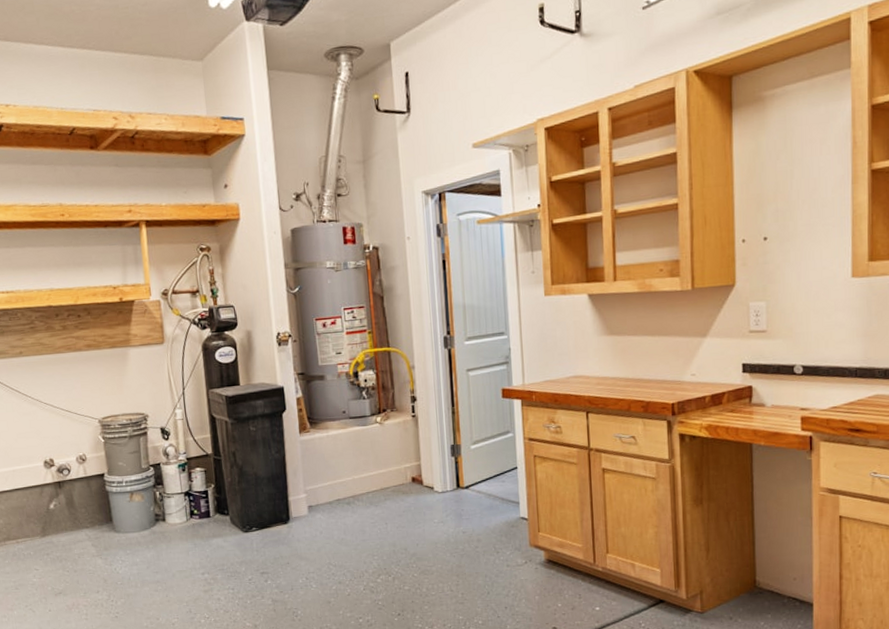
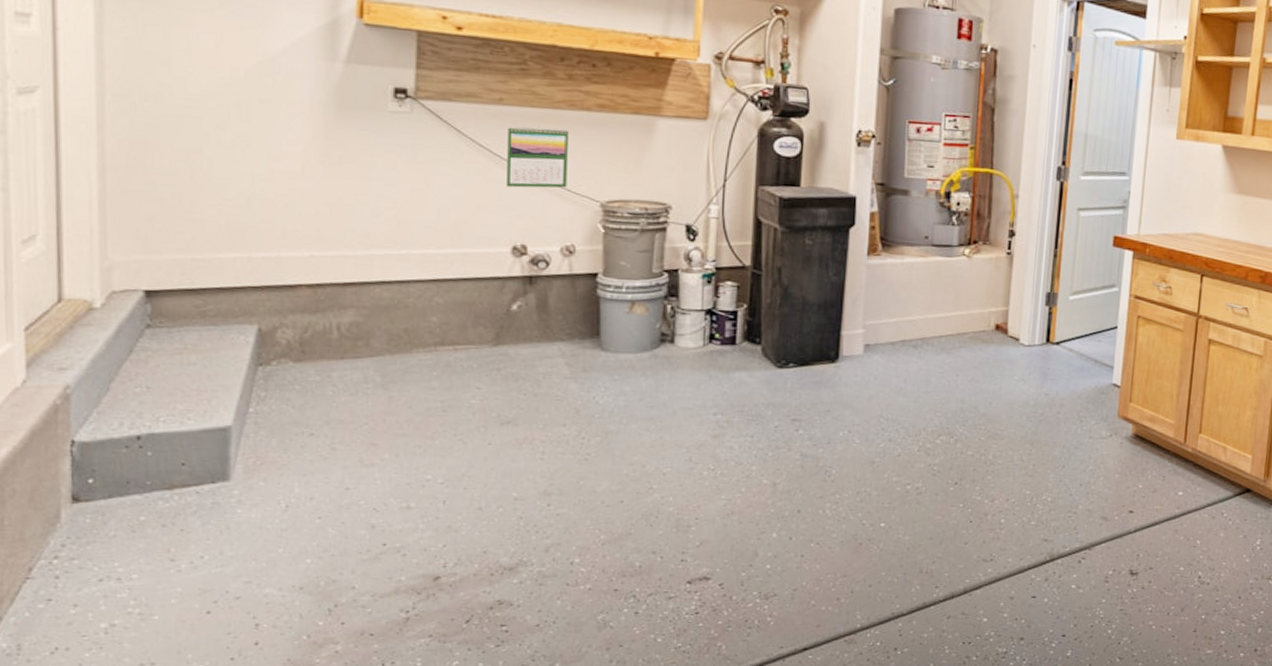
calendar: none [28,367,74,417] -> present [507,126,568,188]

